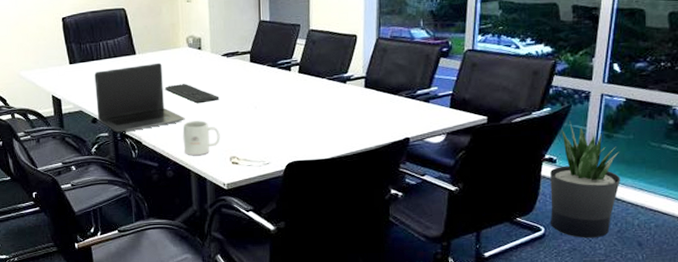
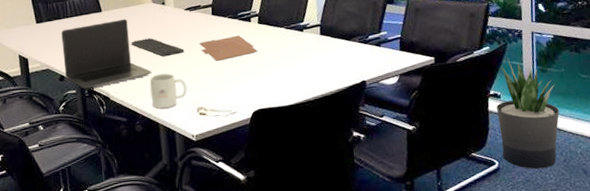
papers: none [235,84,296,110] -> present [199,35,258,61]

